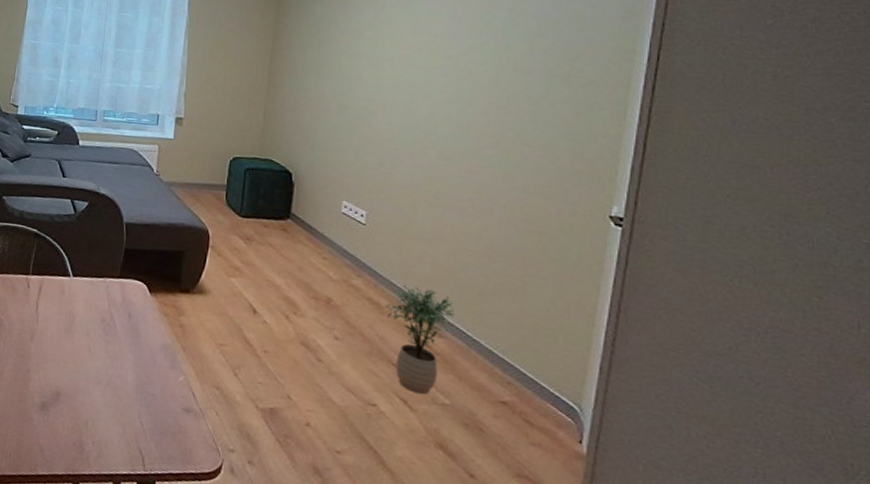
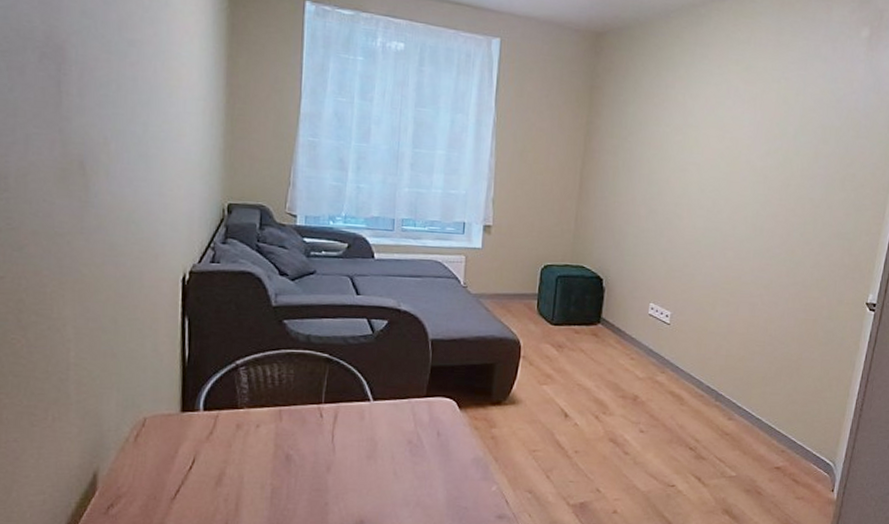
potted plant: present [385,284,456,394] -> none [685,376,744,471]

